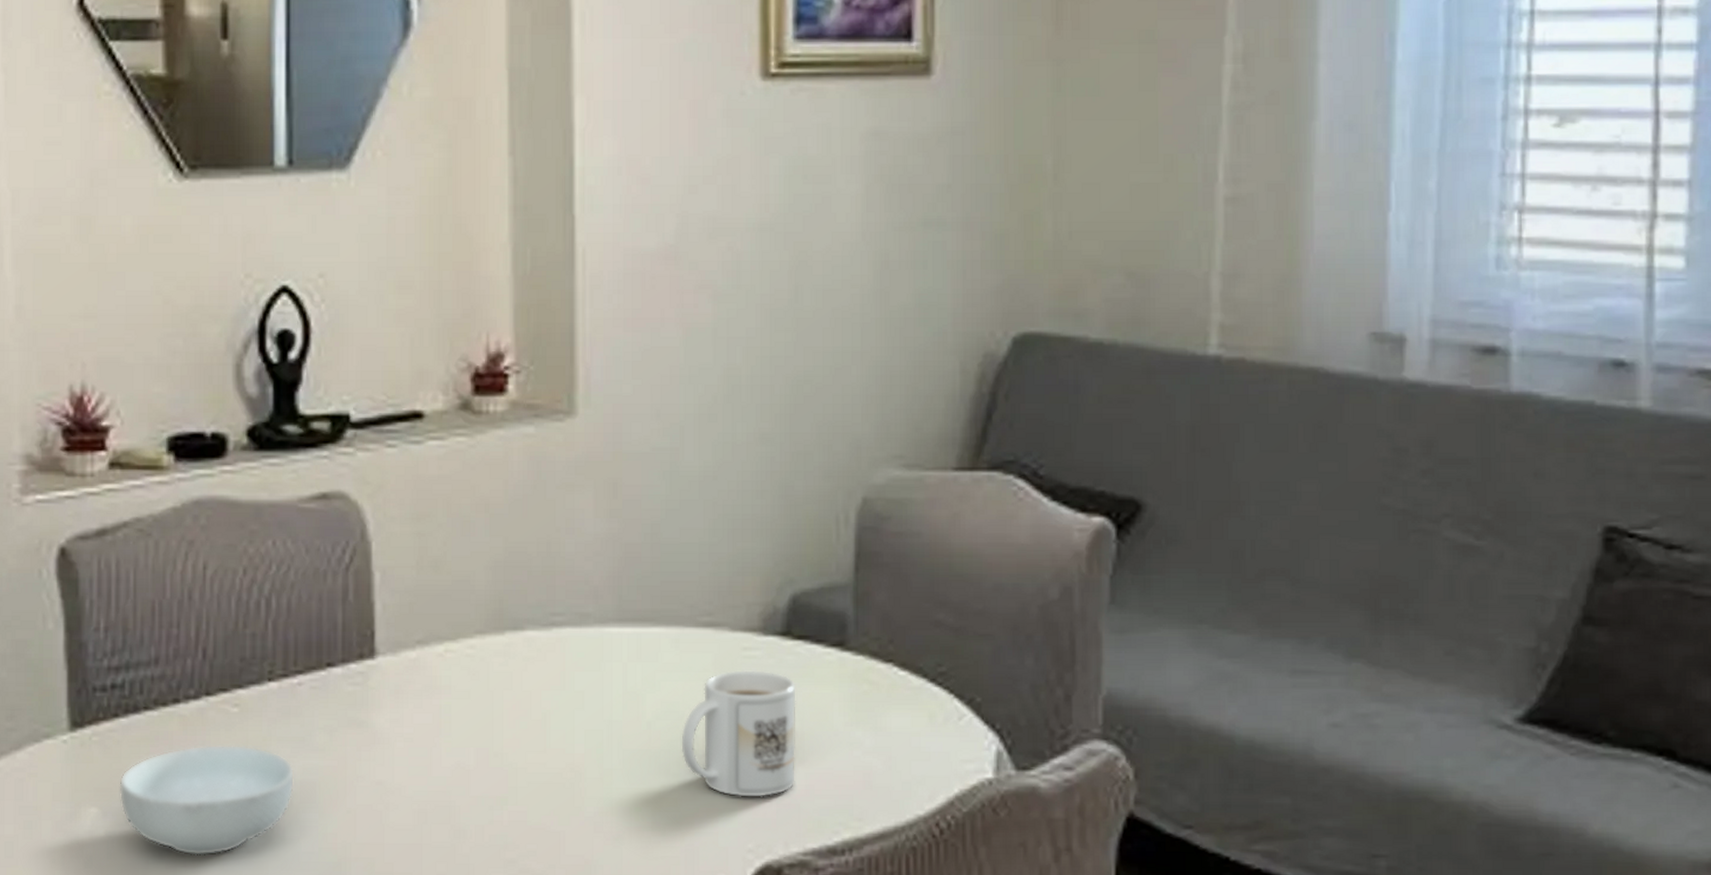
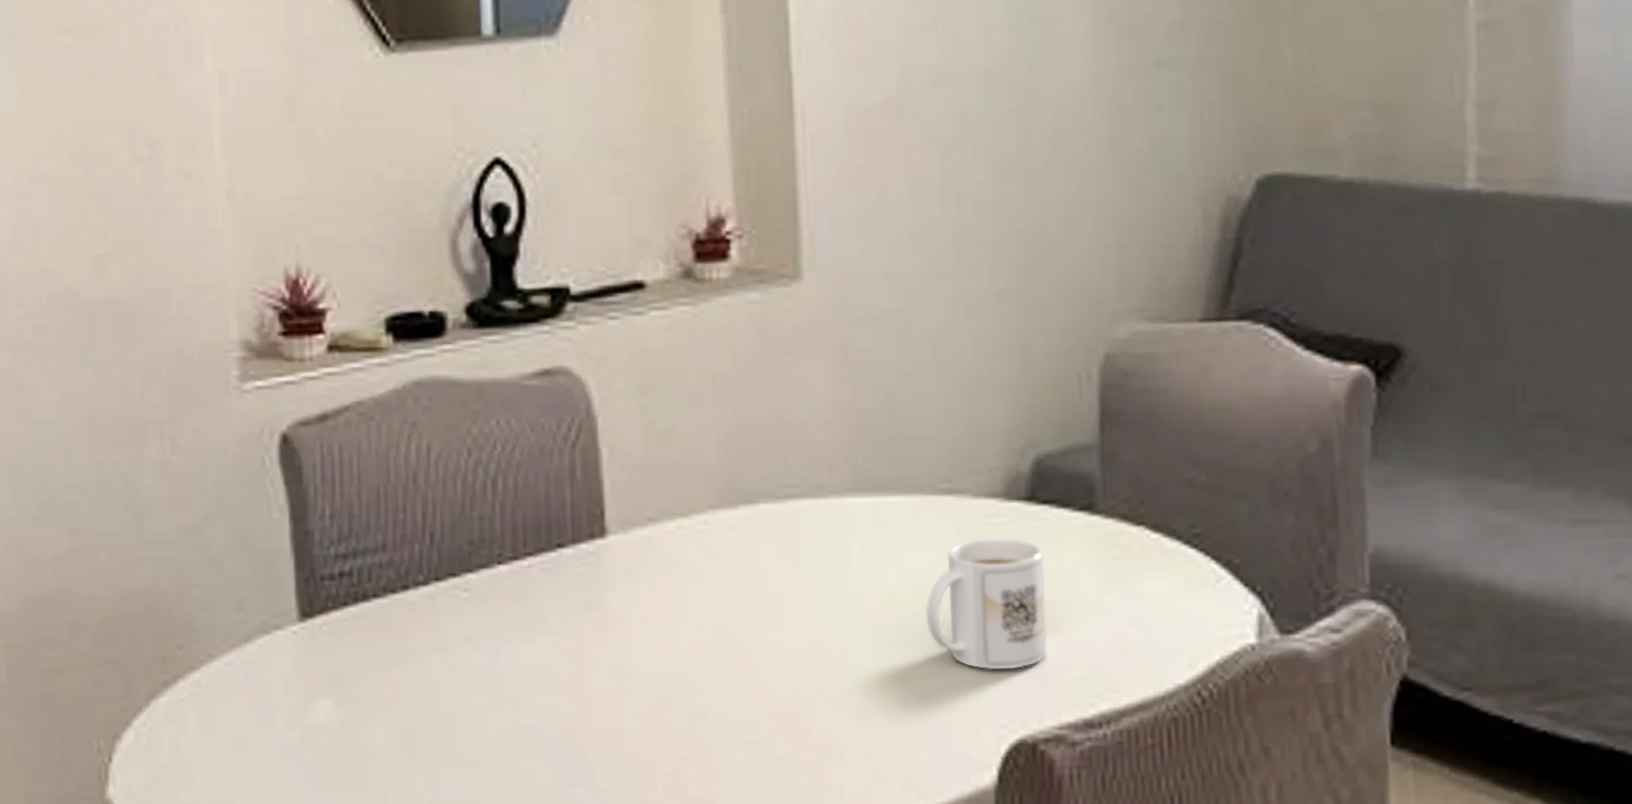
cereal bowl: present [119,744,295,856] -> none [351,630,530,746]

